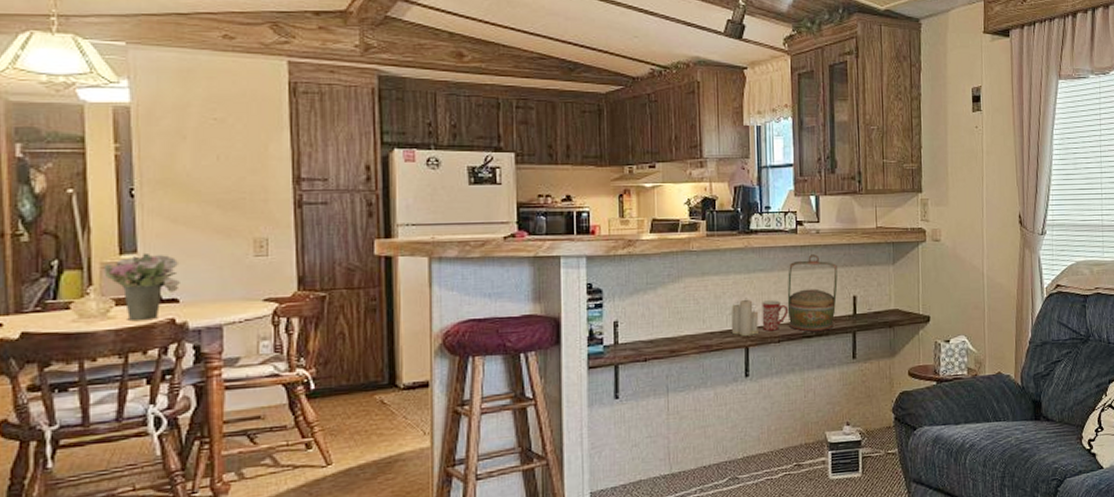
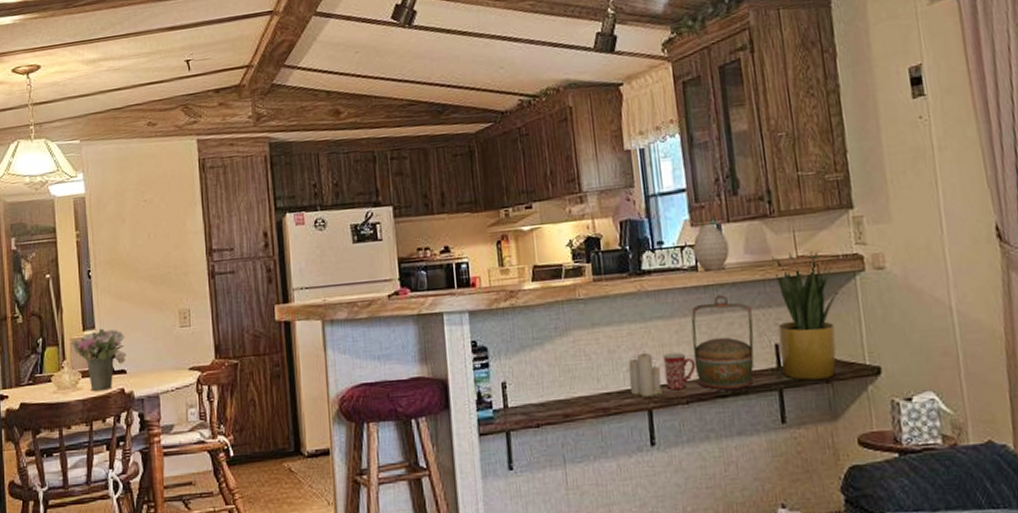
vase: none [795,194,824,234] -> present [693,223,730,272]
planter: none [856,223,905,325] -> present [772,251,839,381]

